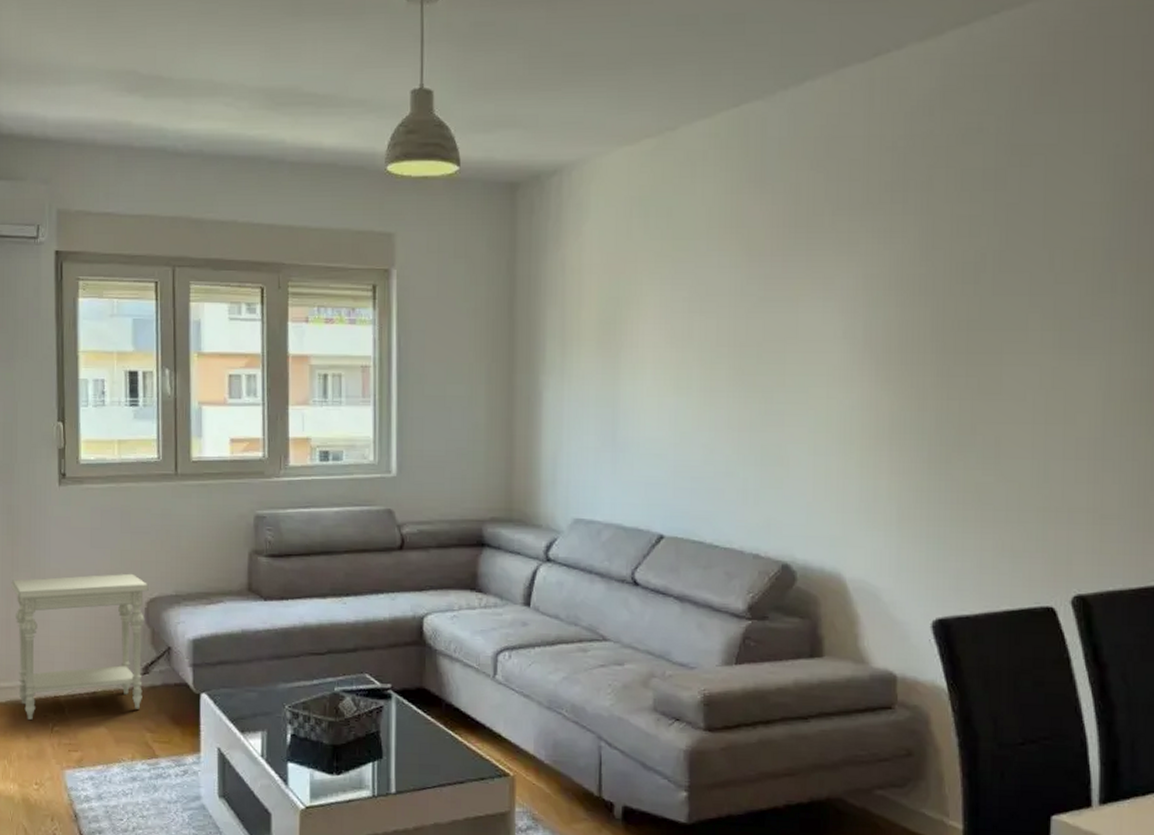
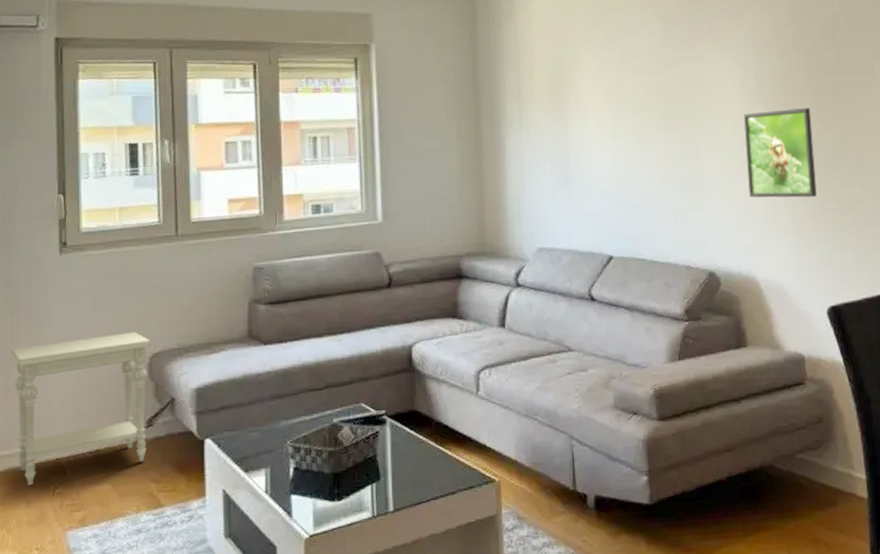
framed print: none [843,369,935,483] -> present [743,107,817,198]

